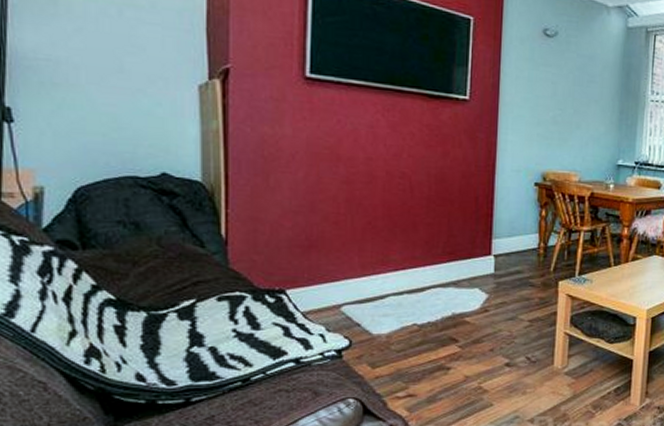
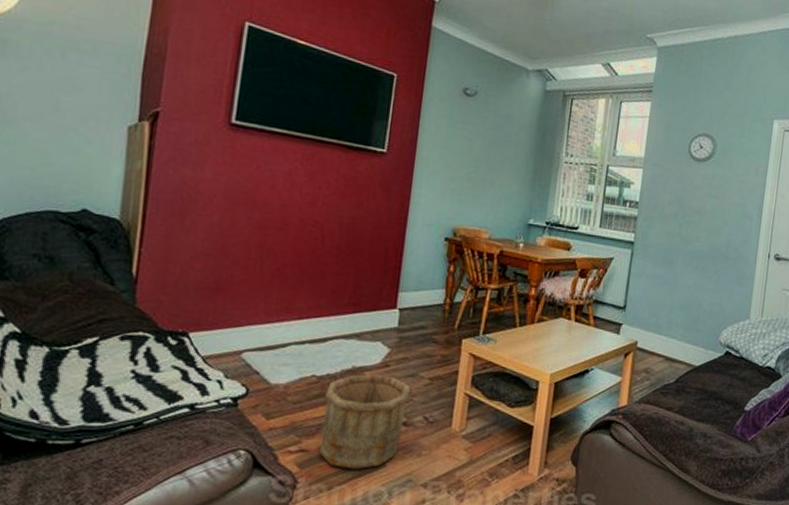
wooden bucket: none [426,319,511,410] -> present [319,373,410,470]

